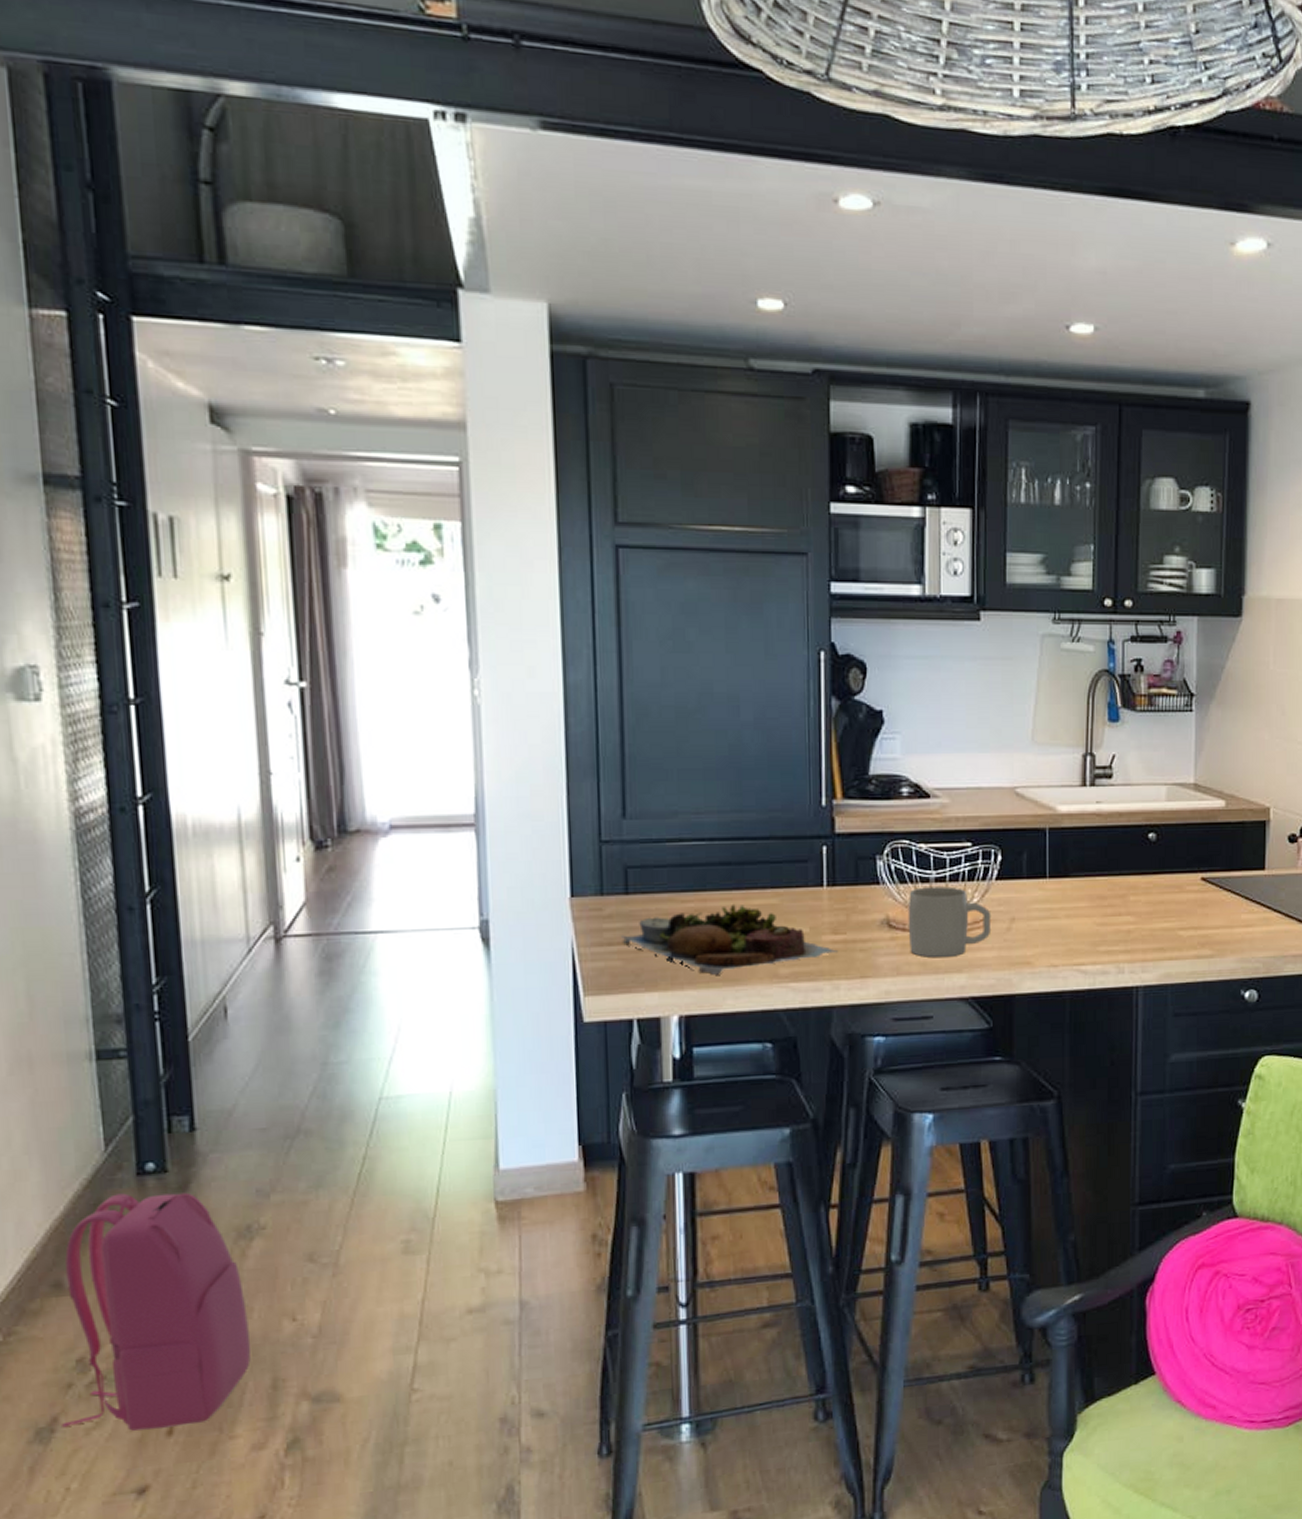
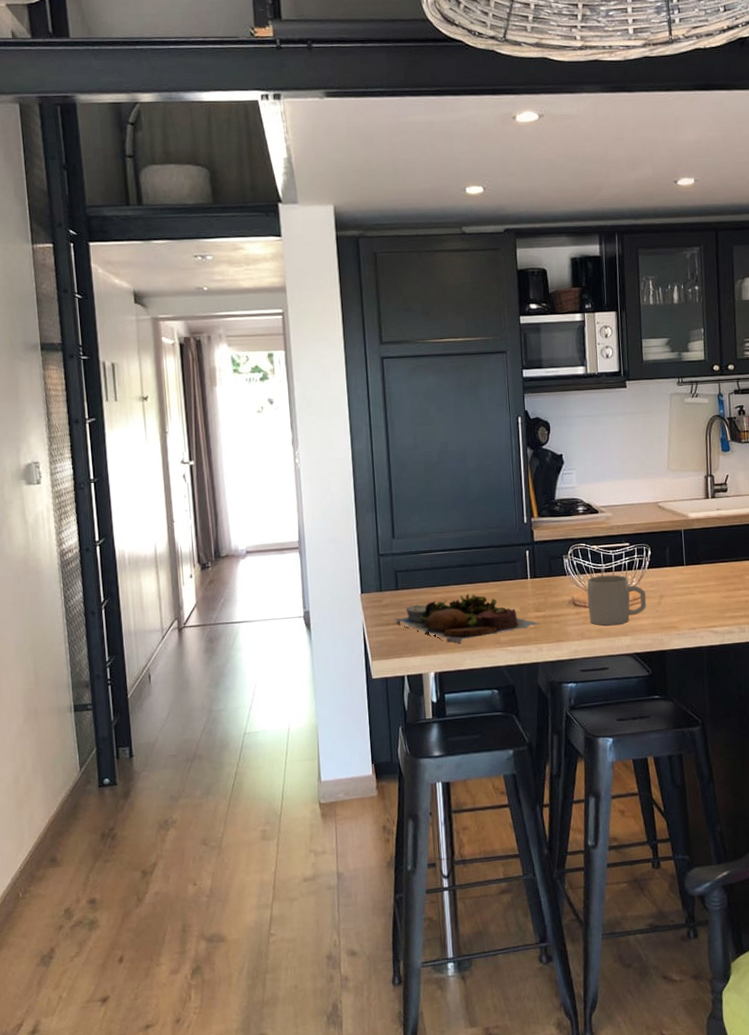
backpack: present [62,1192,252,1431] -> none [56,798,169,959]

